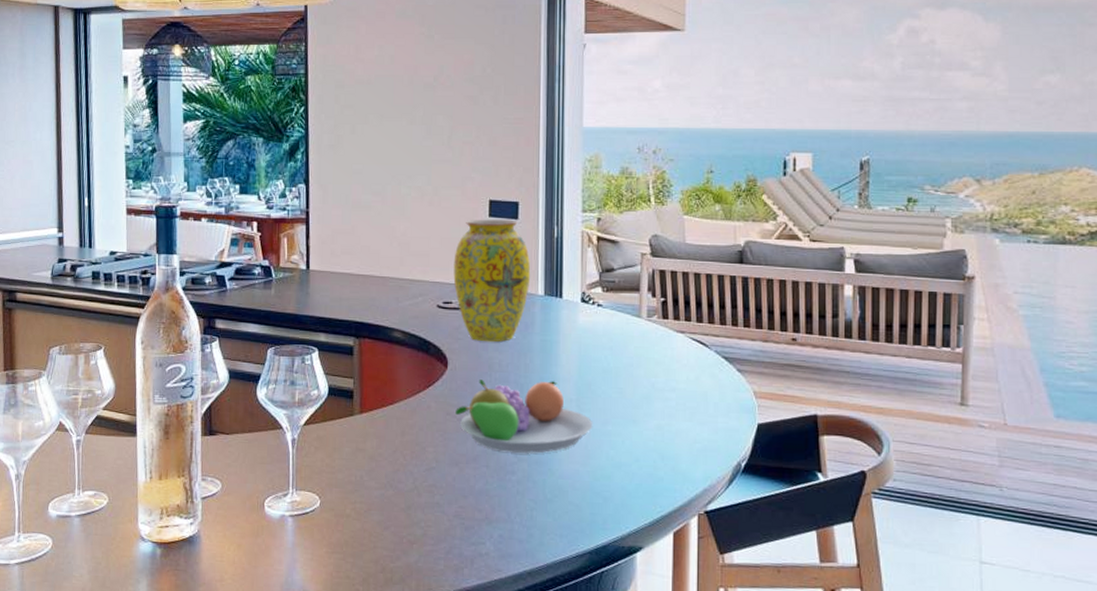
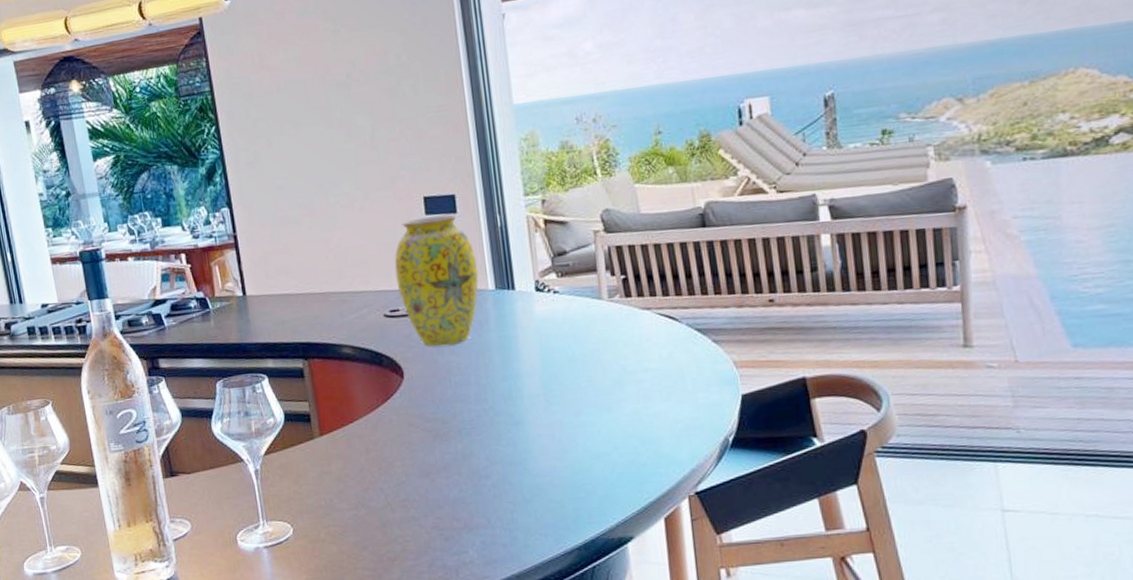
fruit bowl: present [455,379,593,454] -> none [418,377,565,457]

